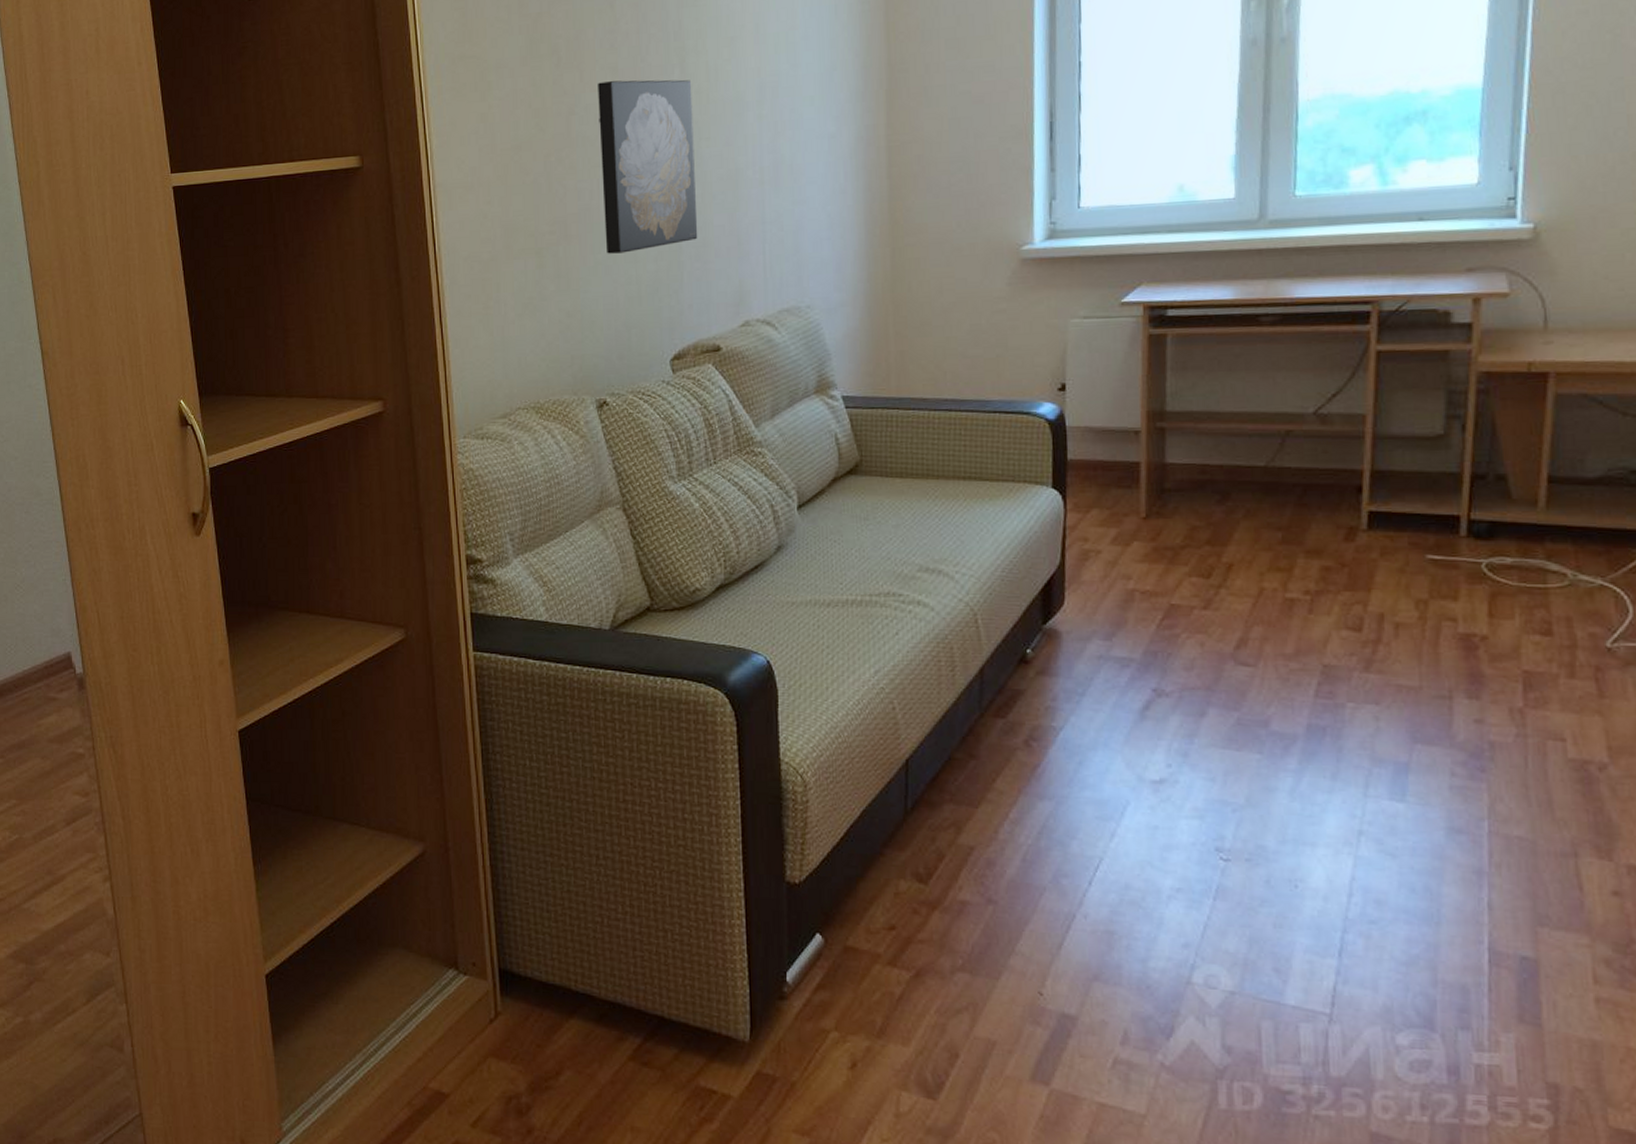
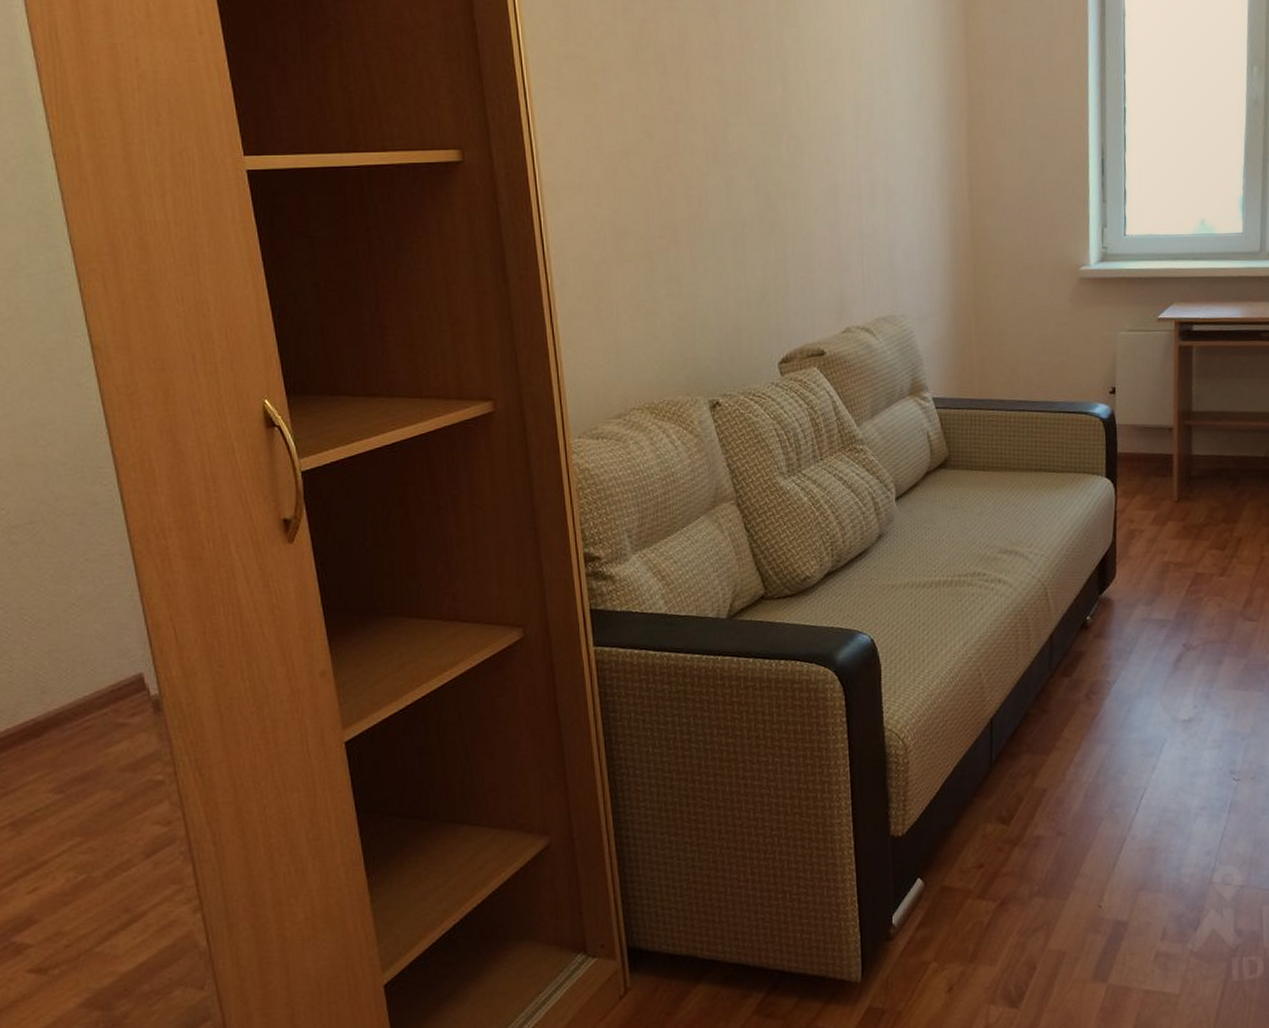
wall art: present [598,79,698,254] -> none [704,93,802,260]

